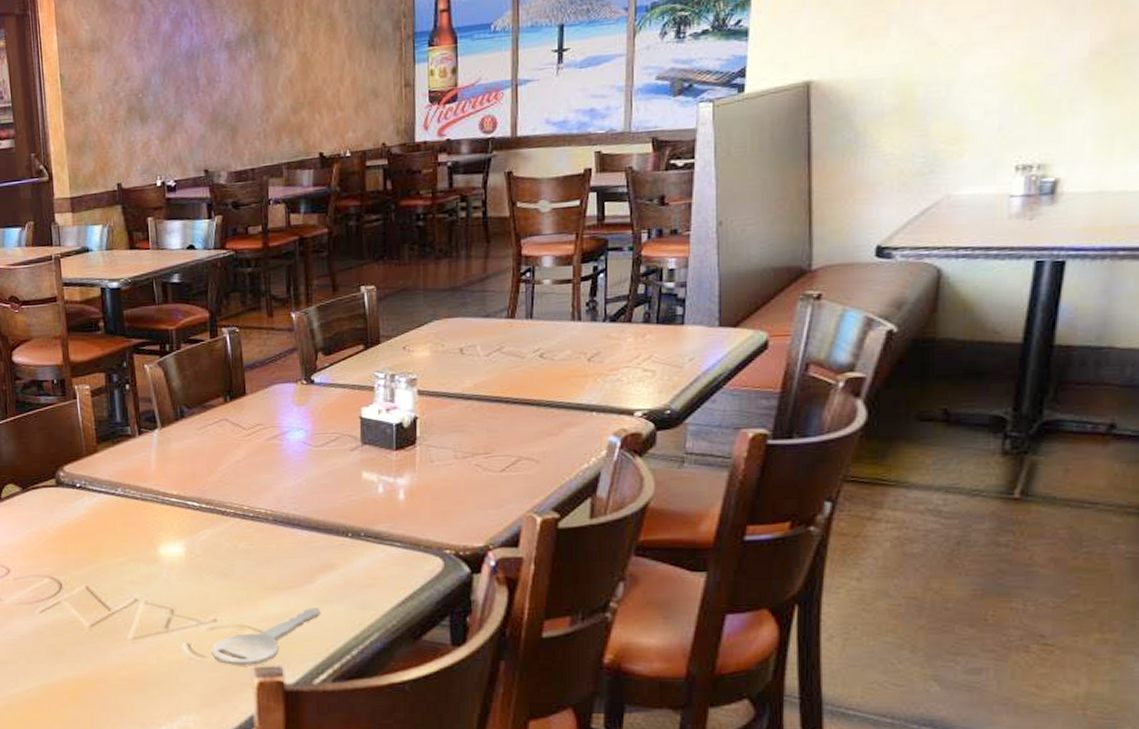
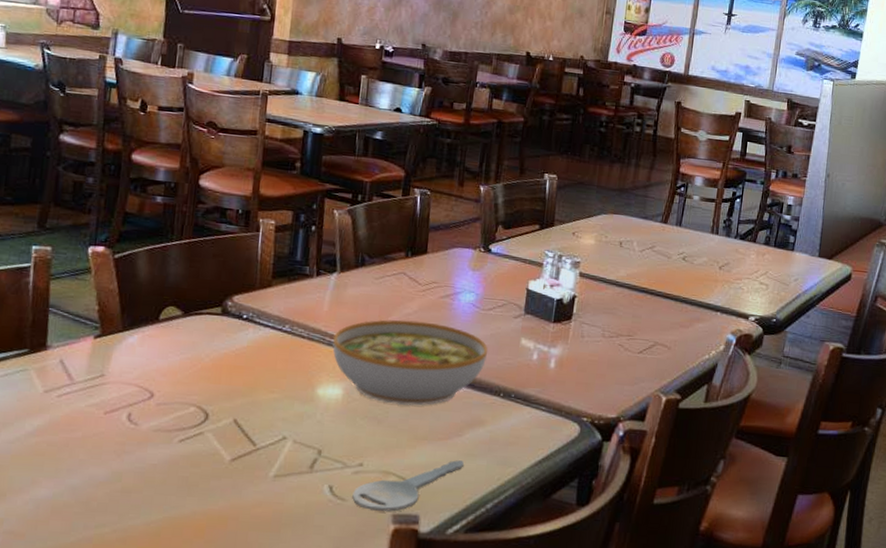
bowl: none [166,467,327,557] -> present [332,319,488,406]

